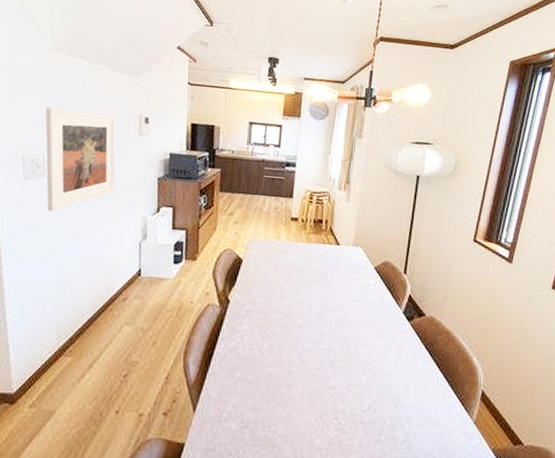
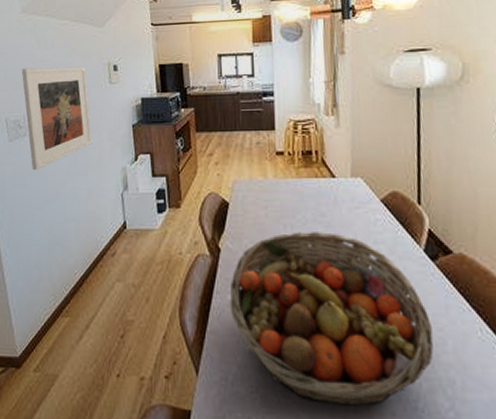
fruit basket: none [231,290,400,439] -> present [229,232,434,407]

